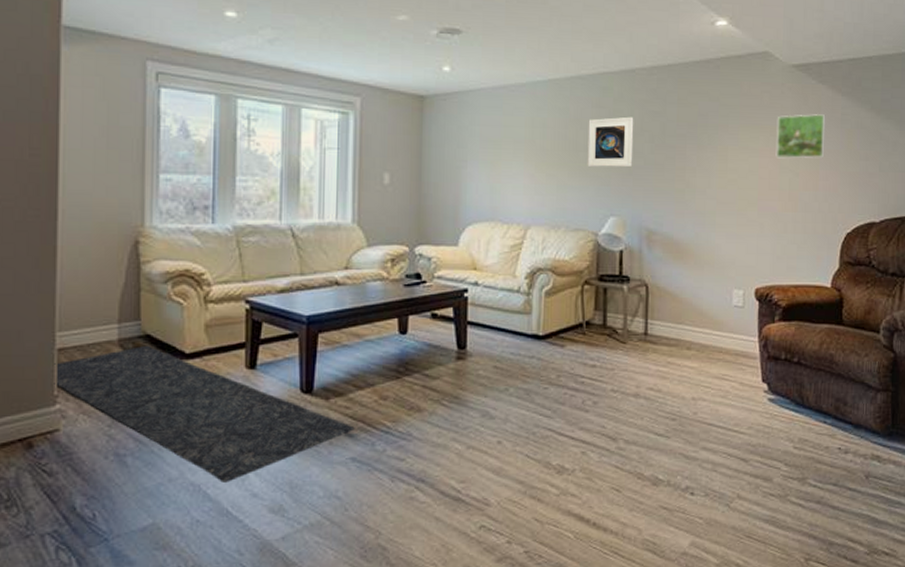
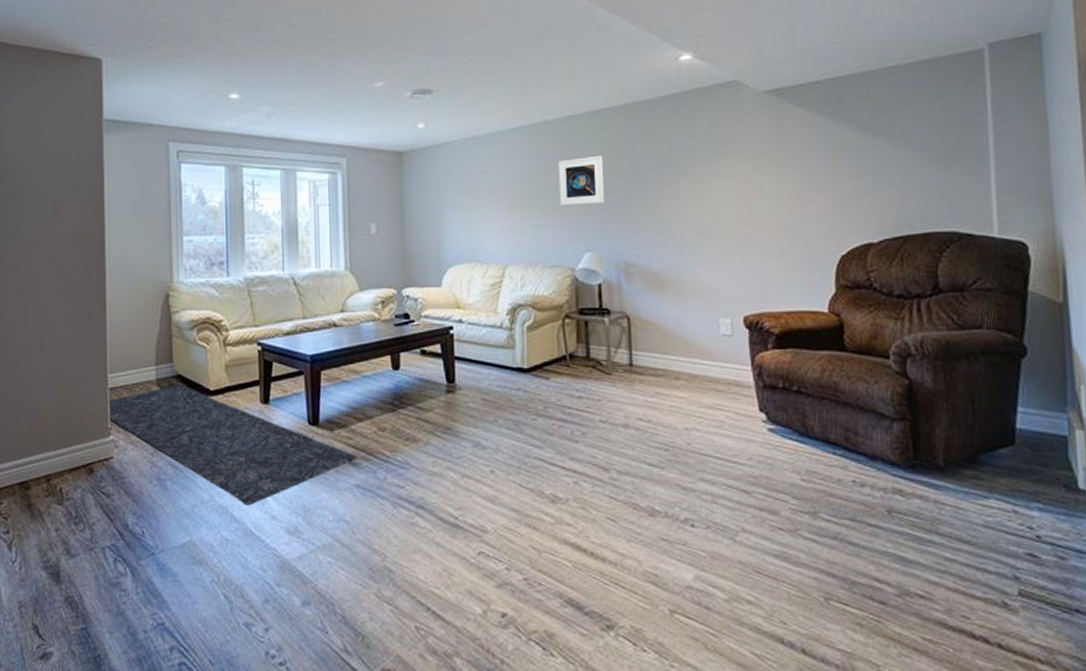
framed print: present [775,114,826,159] -> none [753,137,808,185]

